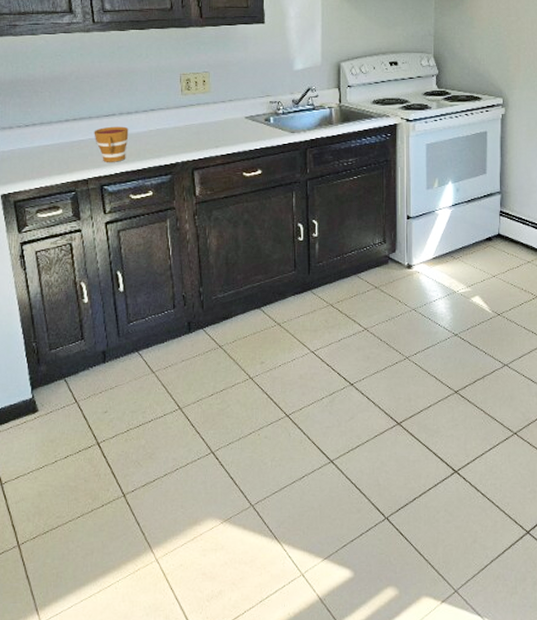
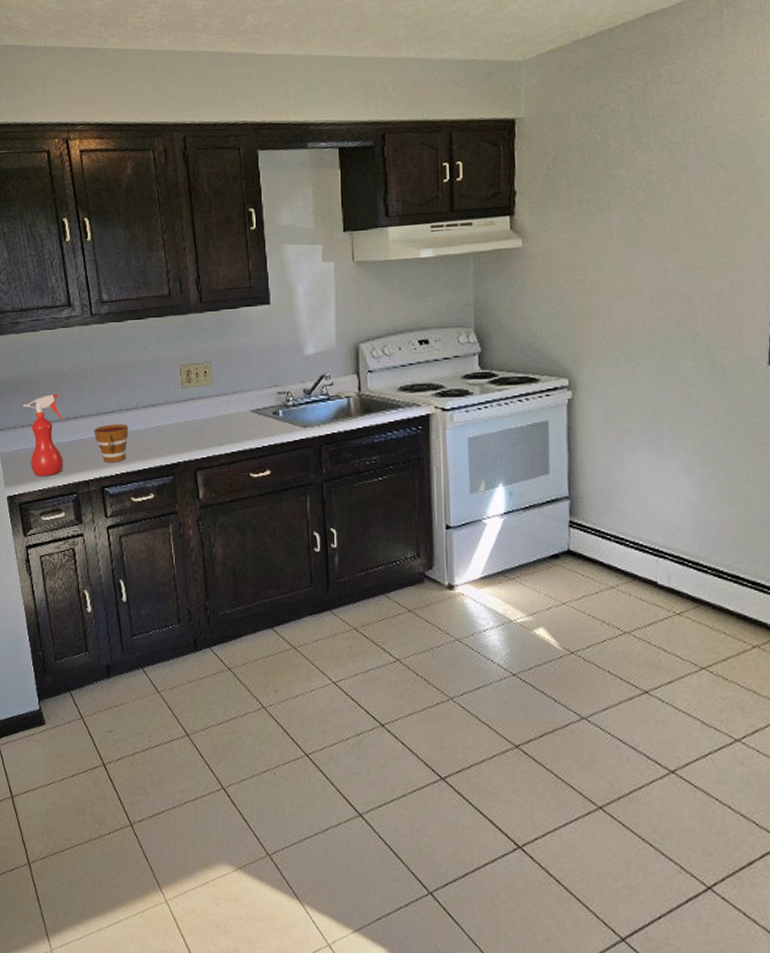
spray bottle: none [20,96,65,176] -> present [23,394,65,477]

